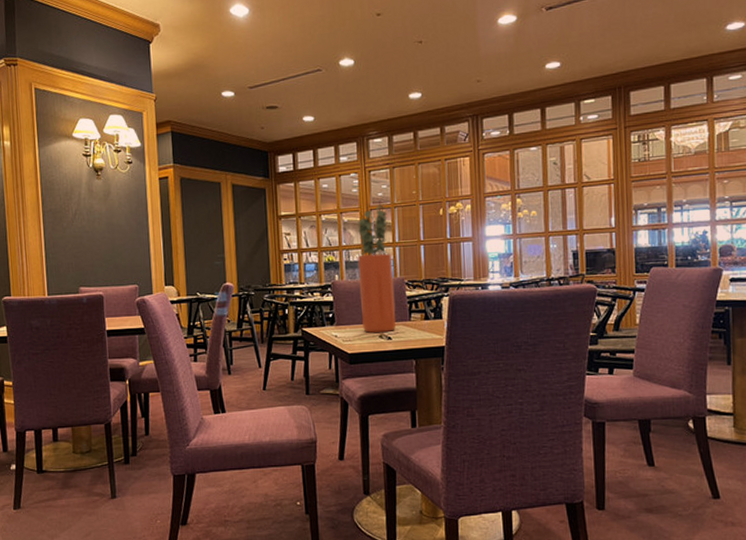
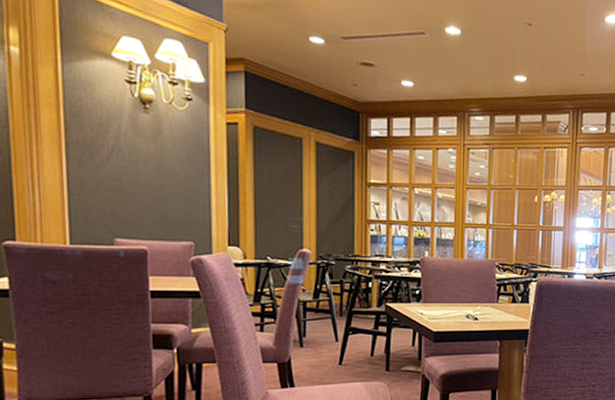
vase: present [357,201,397,334] -> none [449,180,485,313]

